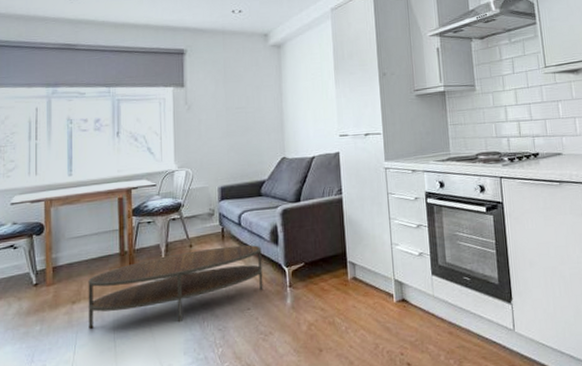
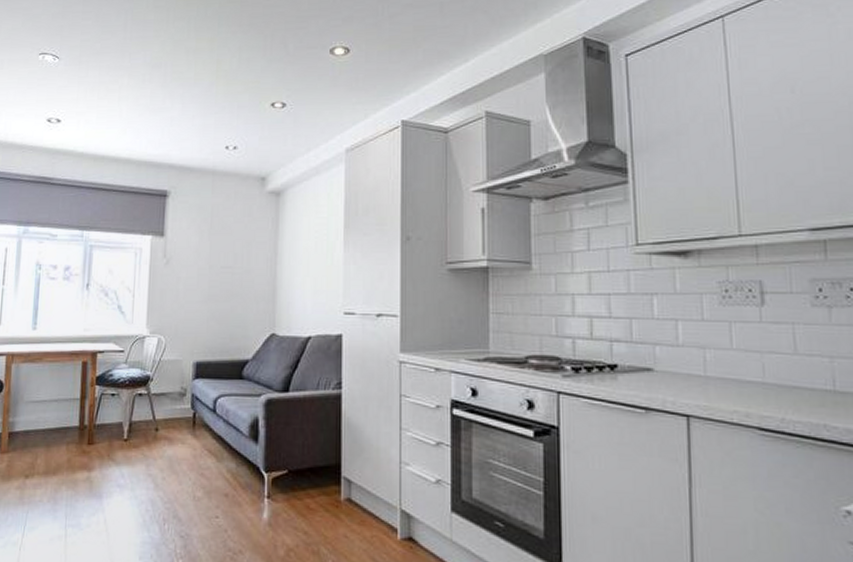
coffee table: present [88,244,263,329] -> none [40,435,238,519]

